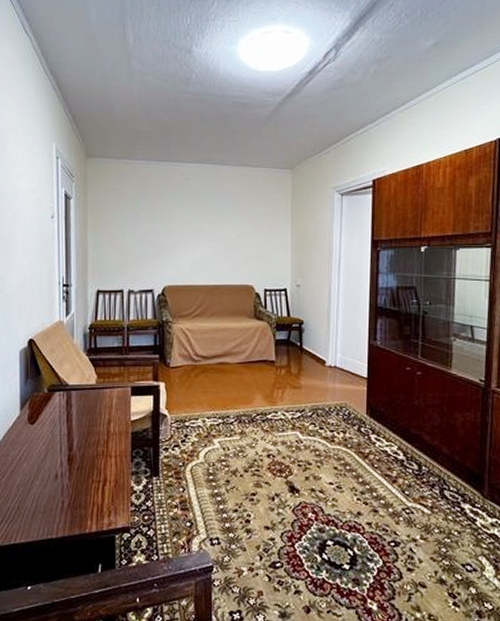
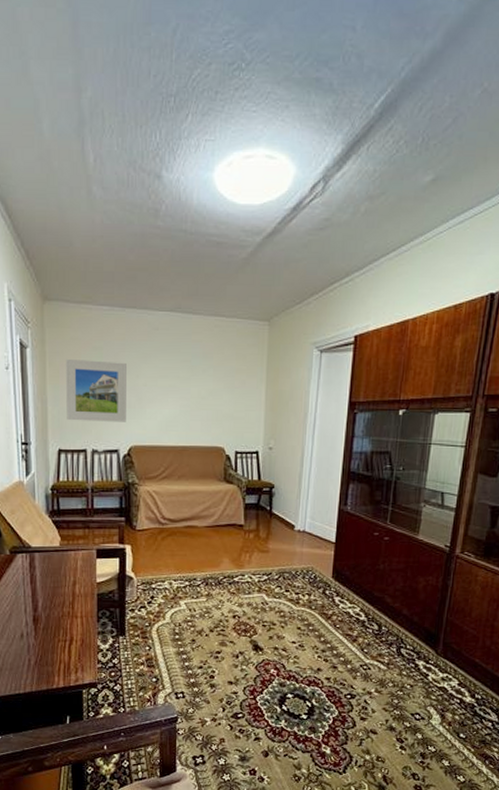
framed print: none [105,207,161,264] -> present [66,358,126,422]

